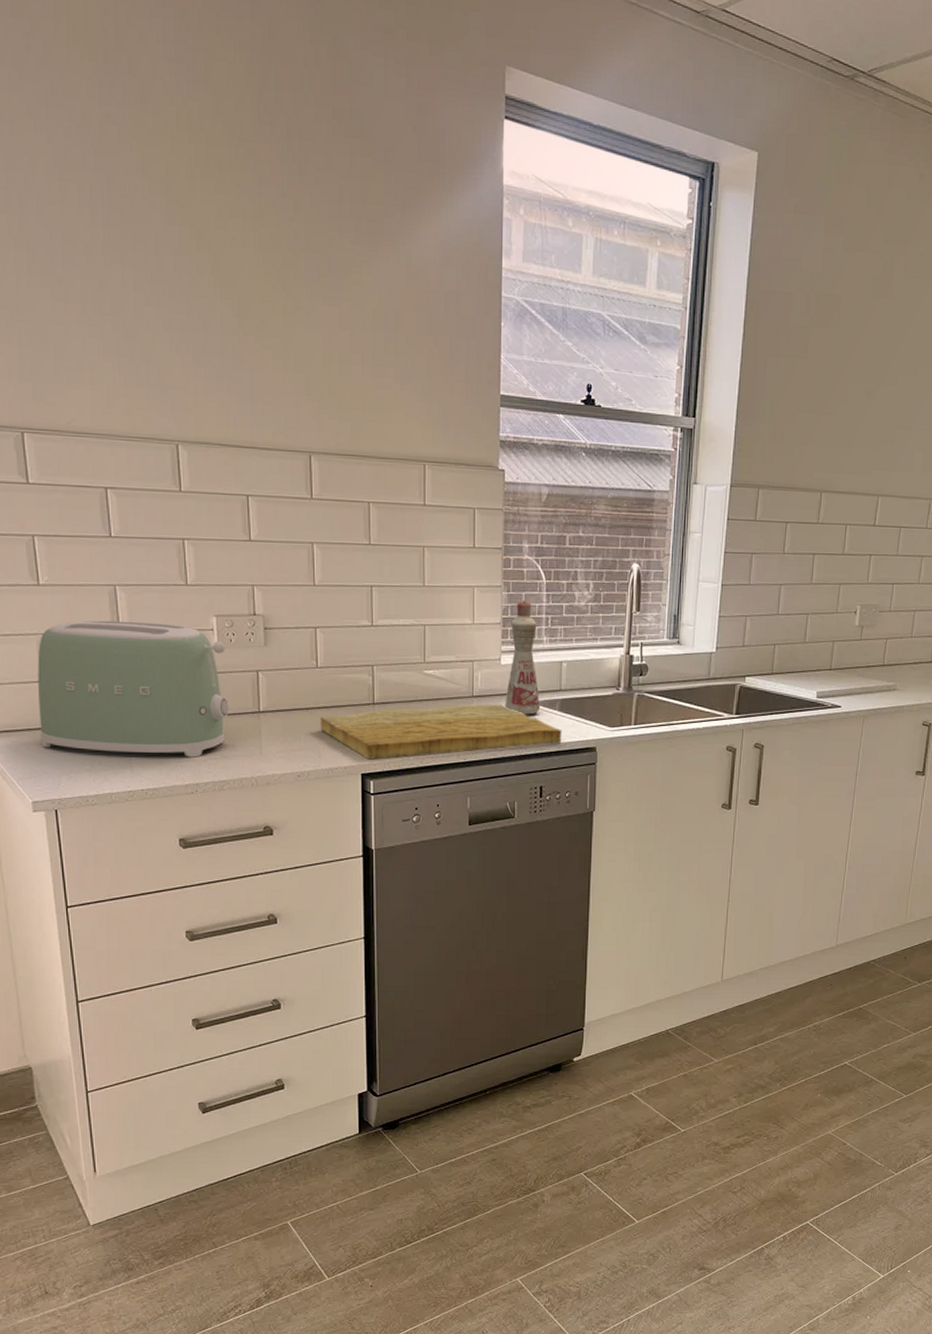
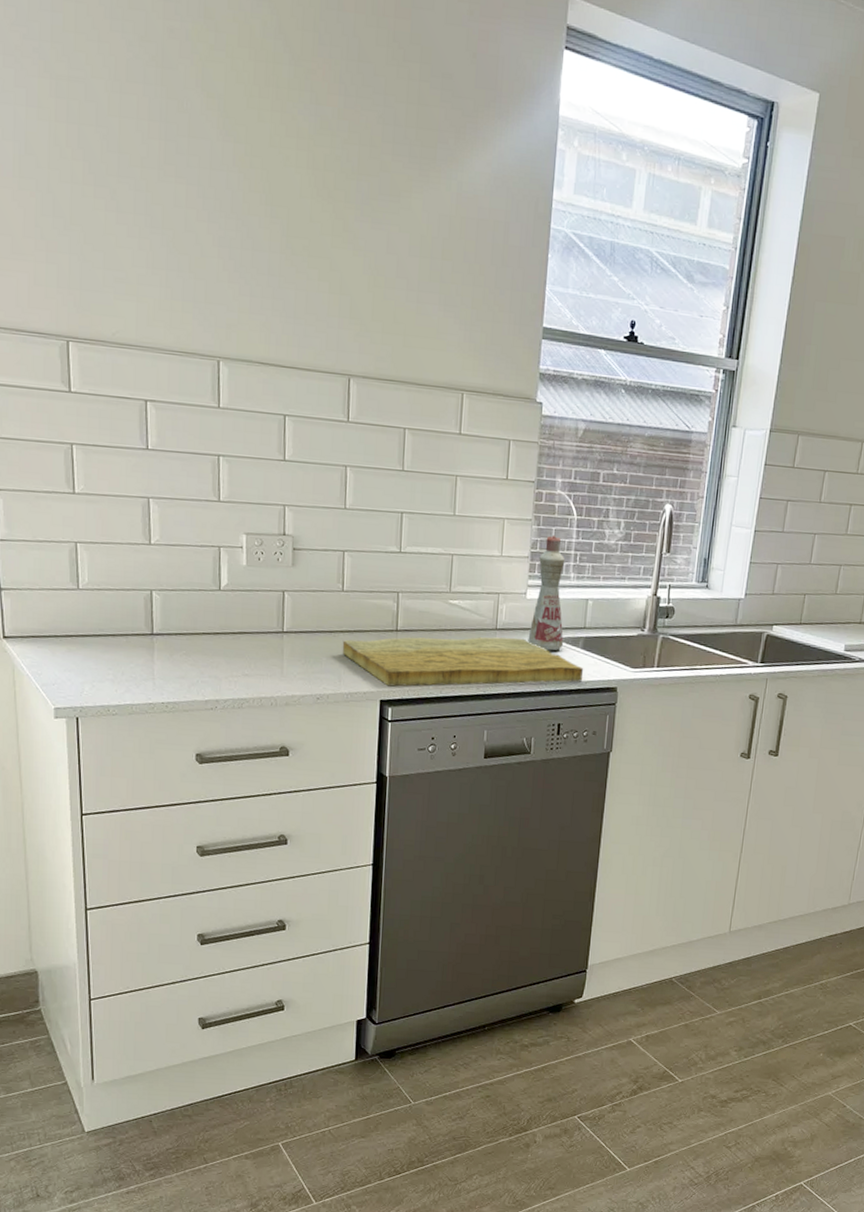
toaster: present [37,620,229,757] -> none [66,531,254,674]

